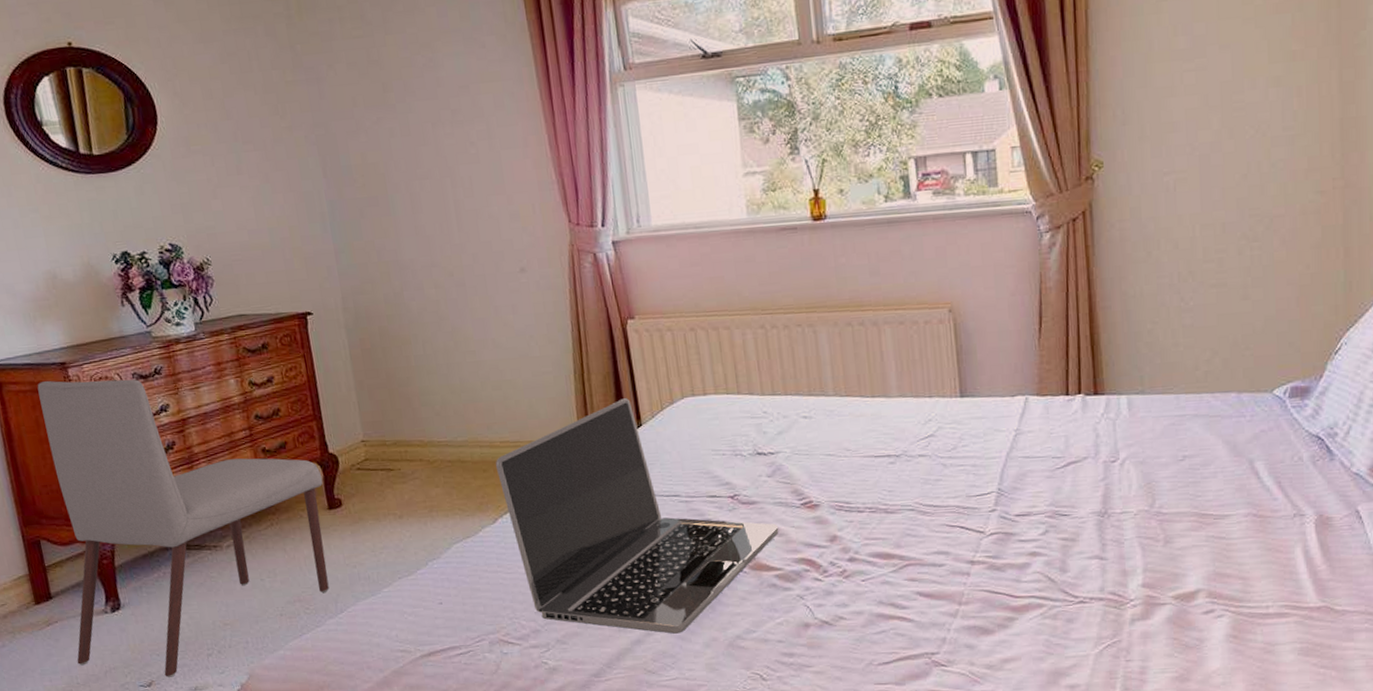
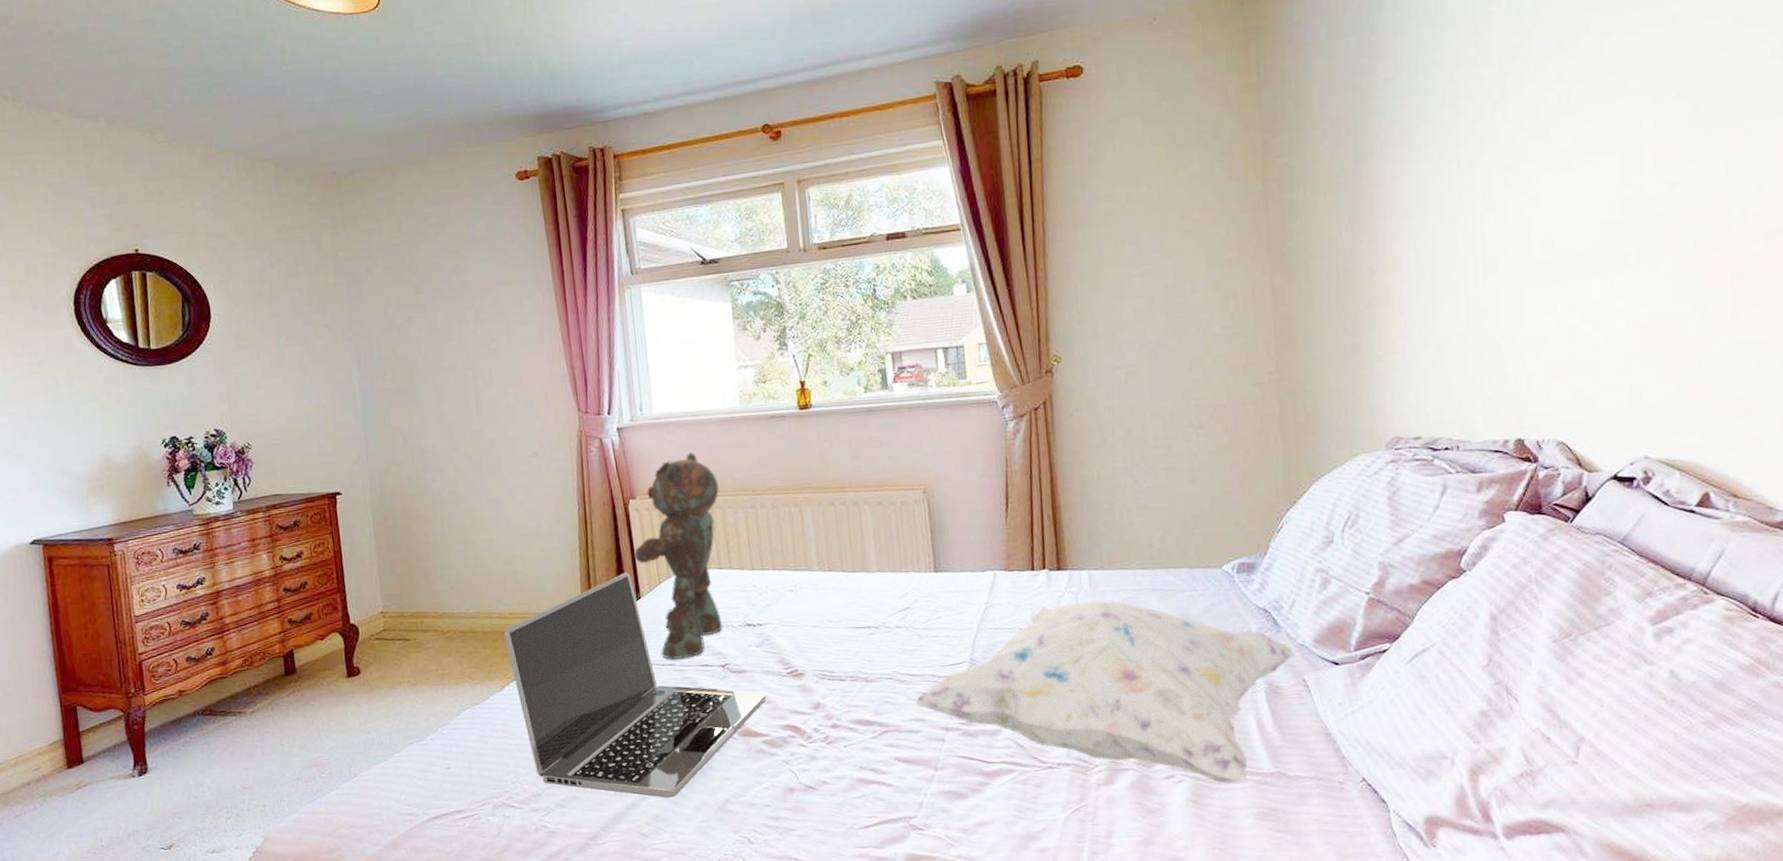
chair: present [37,379,329,677] -> none [84,554,345,840]
teddy bear: none [633,268,731,490] -> present [633,453,723,660]
decorative pillow: none [937,428,1348,618] -> present [914,601,1295,784]

